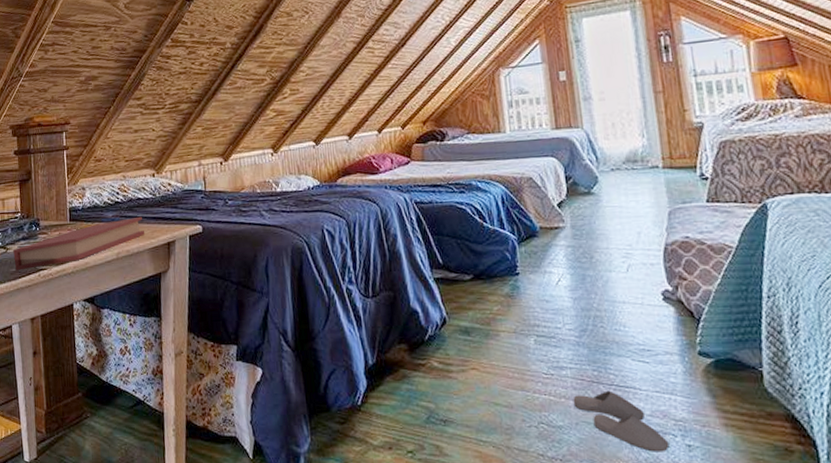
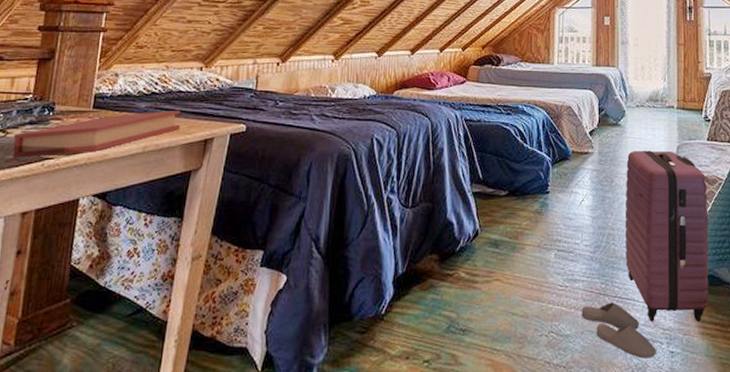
suitcase: none [606,218,730,412] -> present [624,150,709,322]

